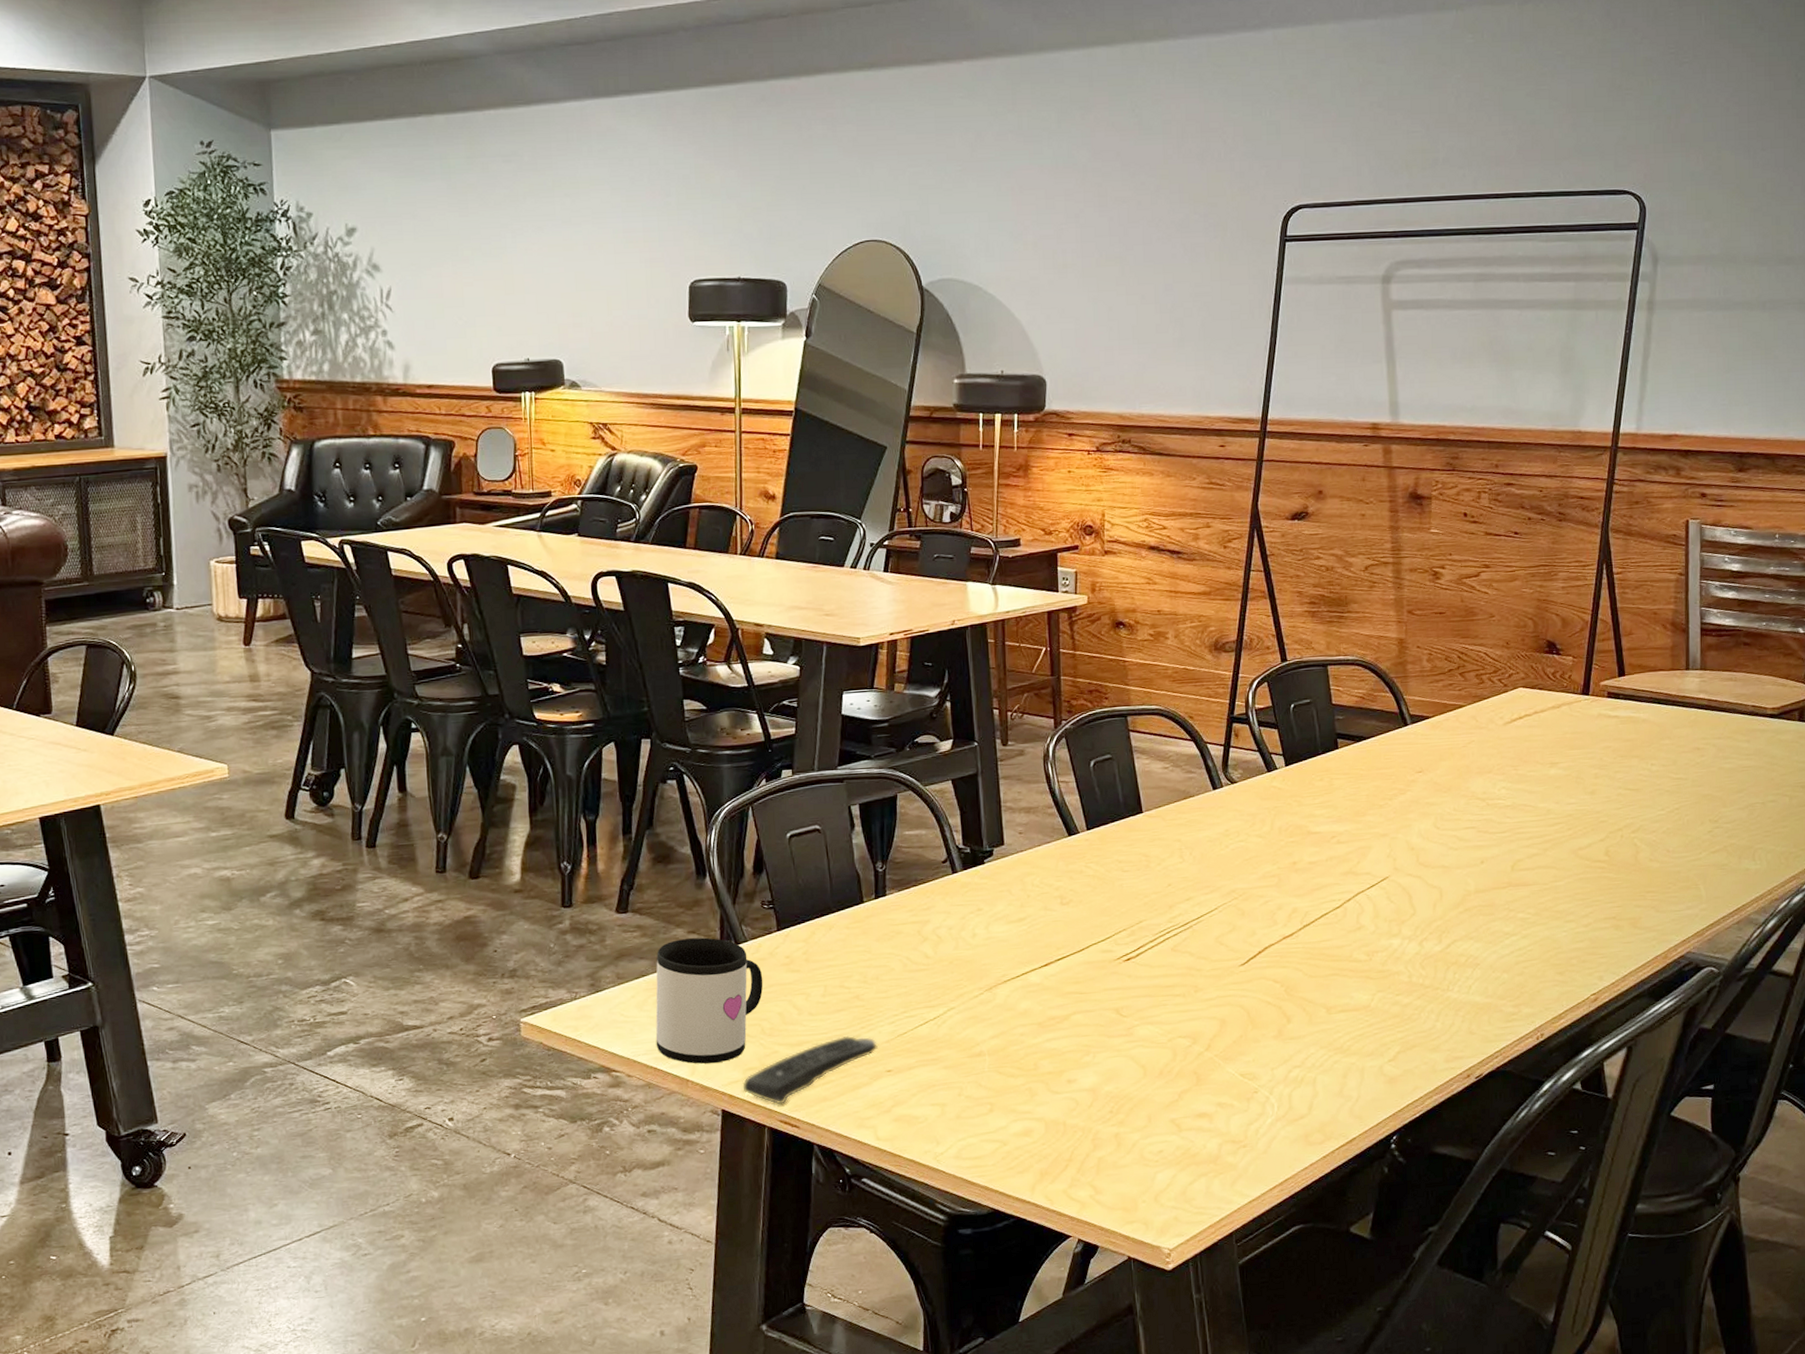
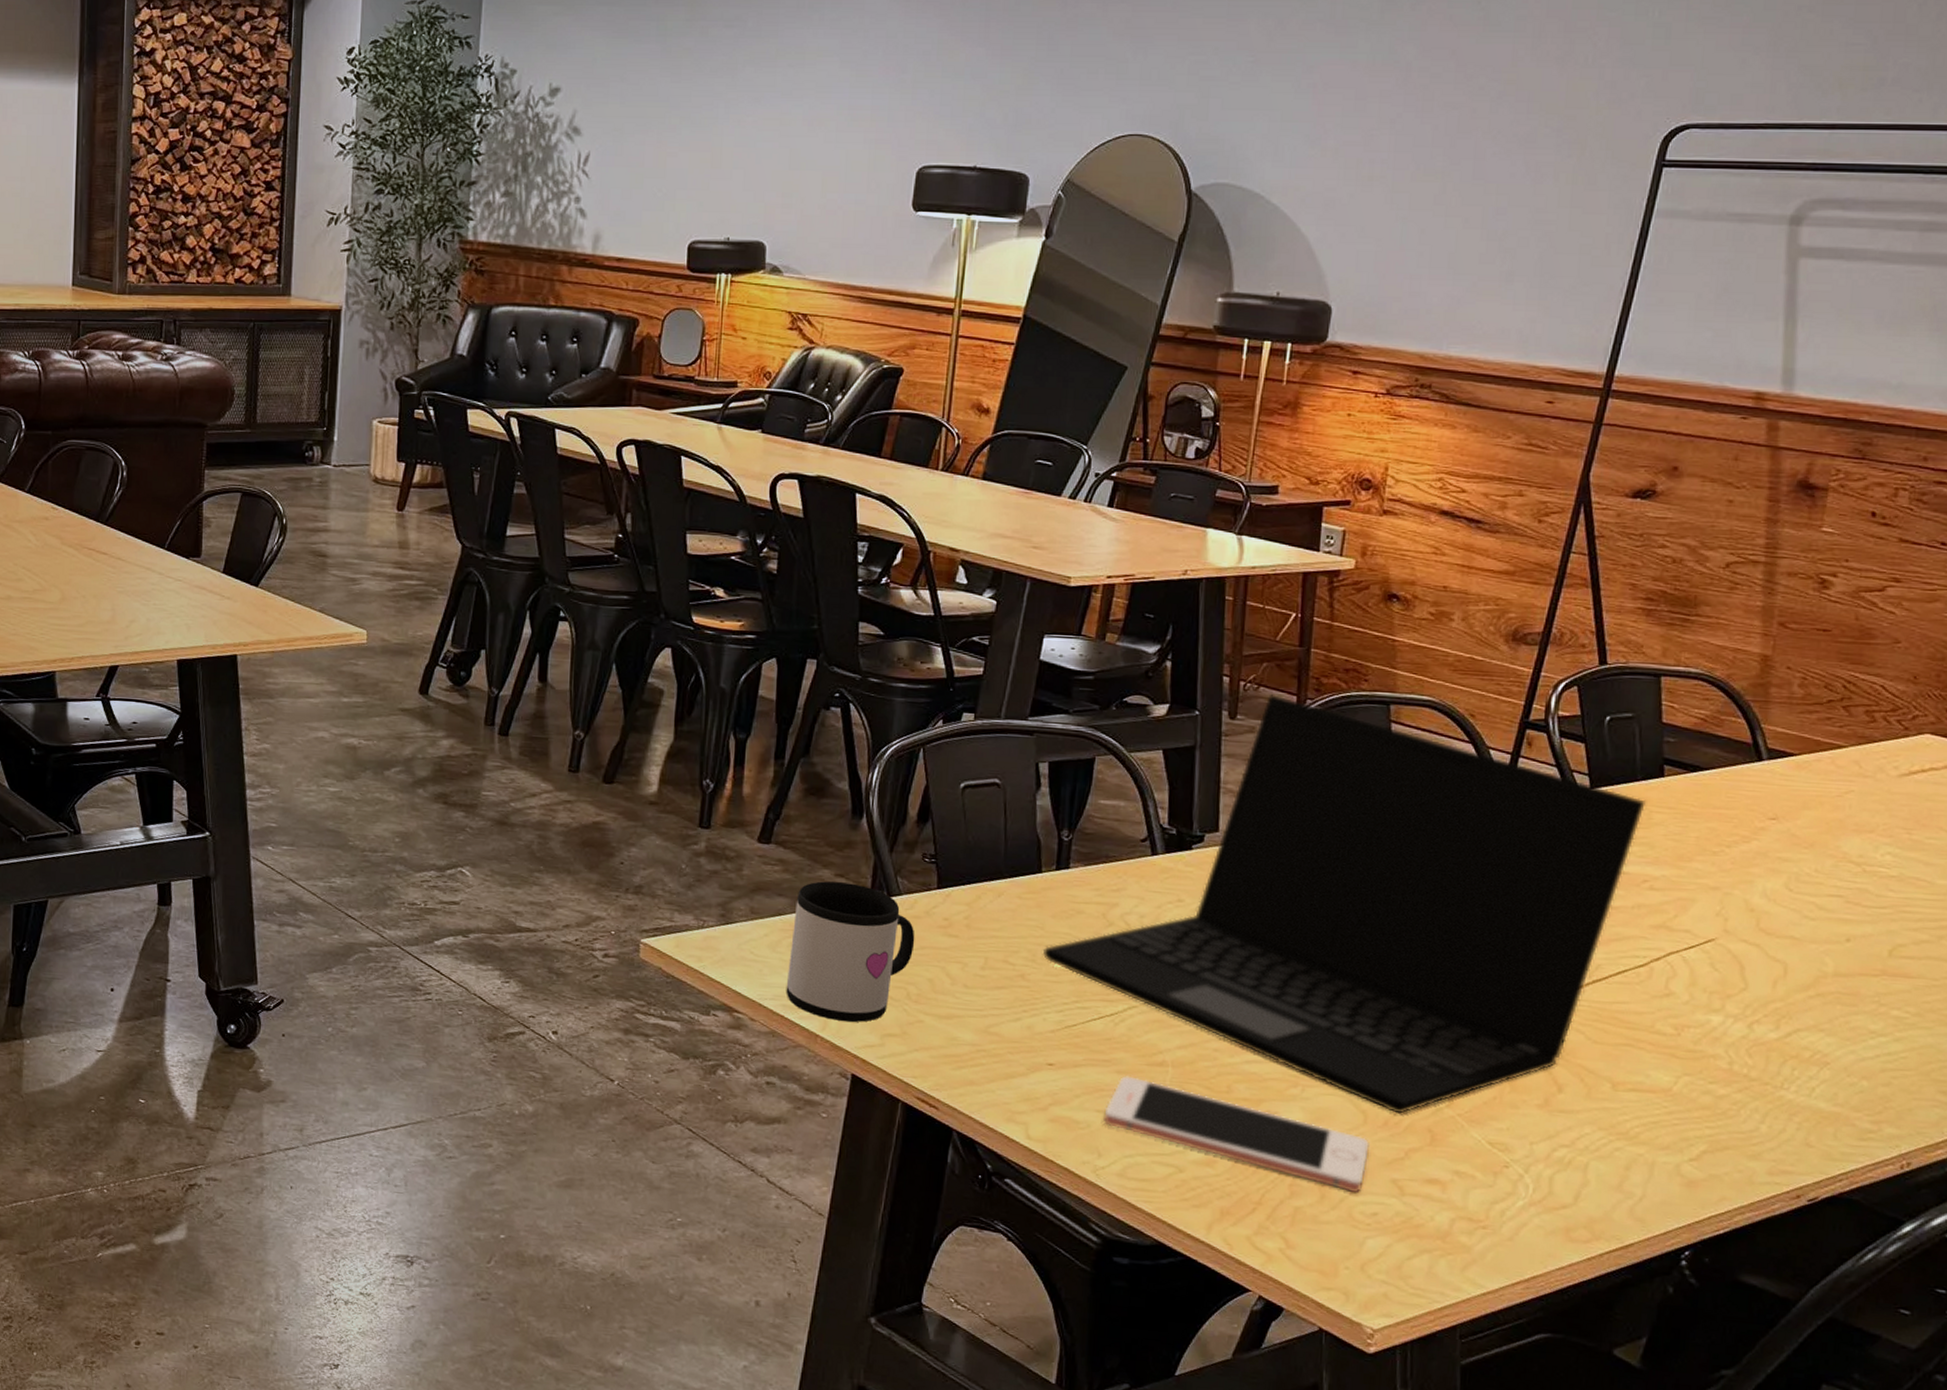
remote control: present [742,1035,878,1105] -> none [878,1016,1040,1080]
laptop: none [871,720,1328,1063] -> present [1042,695,1647,1114]
cell phone: none [937,1069,1151,1137] -> present [1104,1076,1370,1193]

